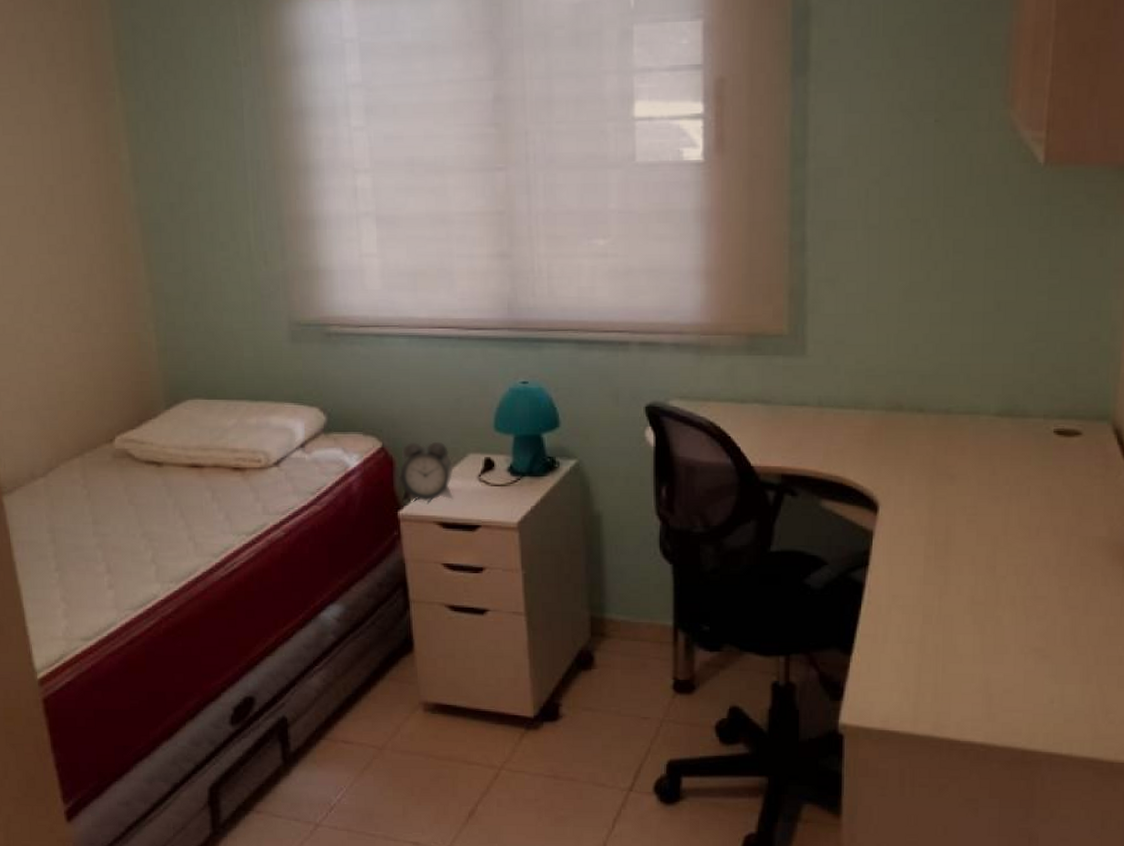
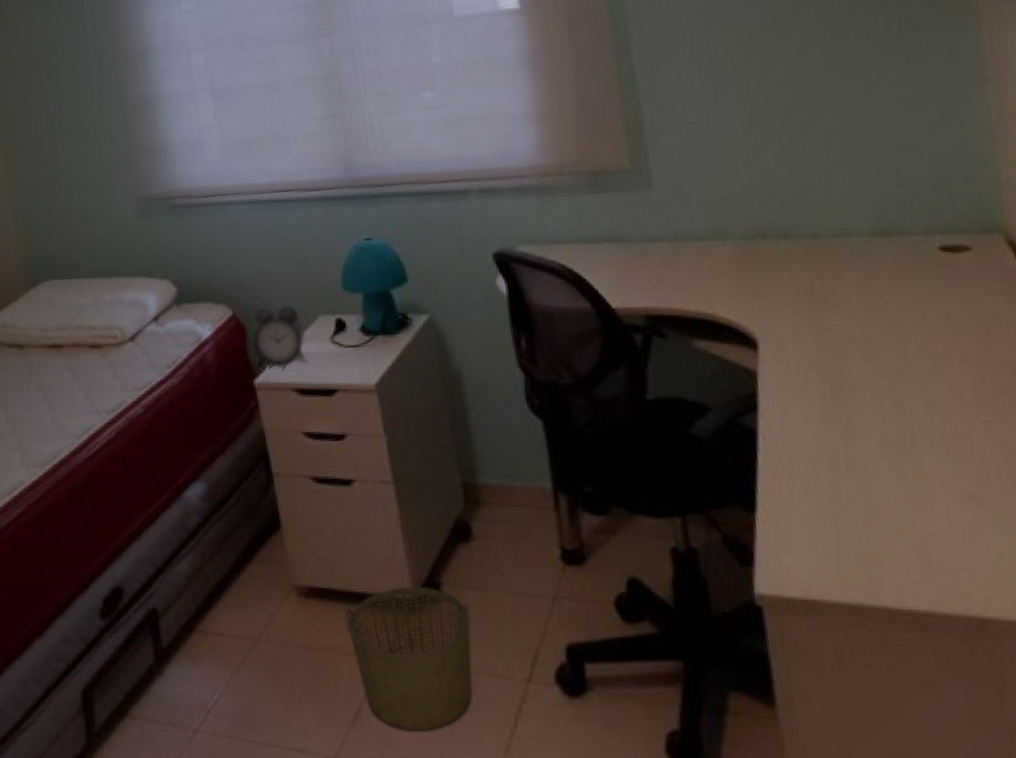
basket: none [467,706,585,831] -> present [344,586,474,733]

